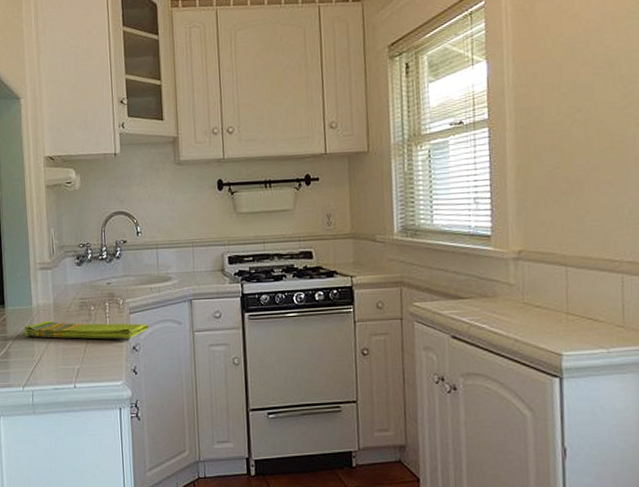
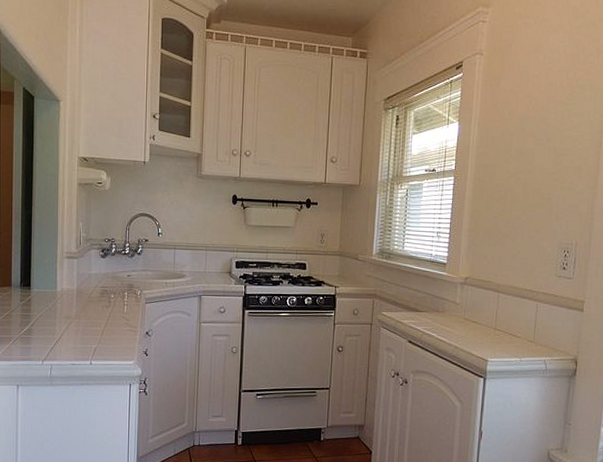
dish towel: present [24,320,149,339] -> none [47,303,162,325]

